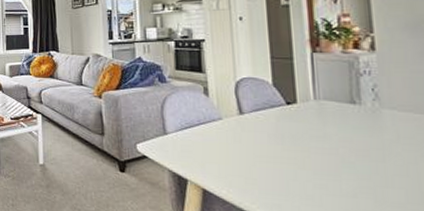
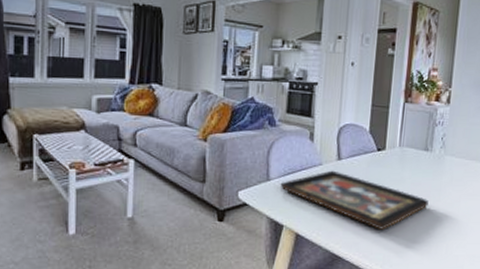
decorative tray: none [178,125,369,192] -> present [280,170,429,230]

